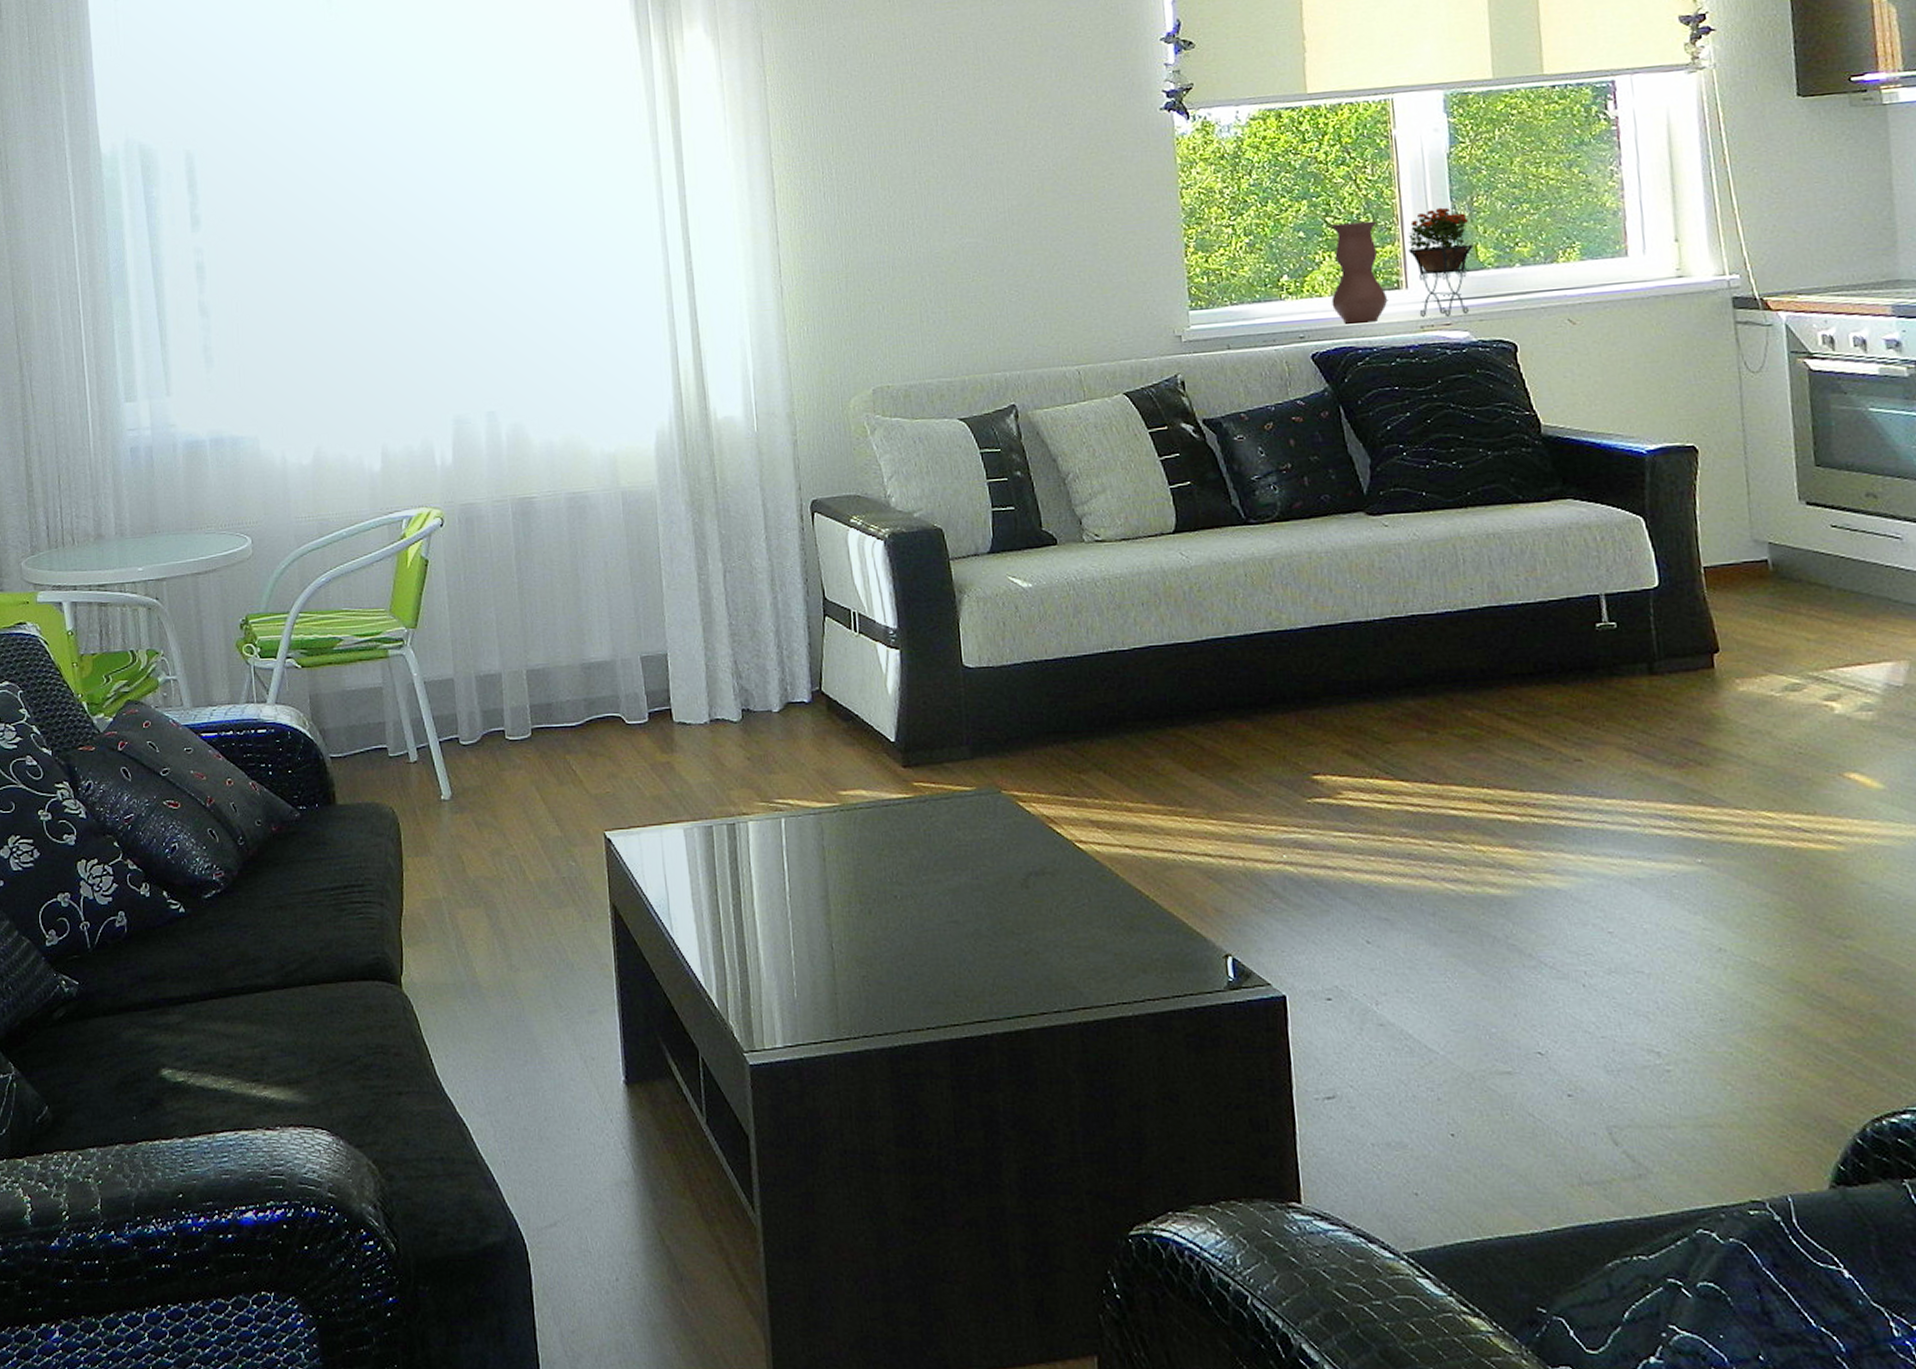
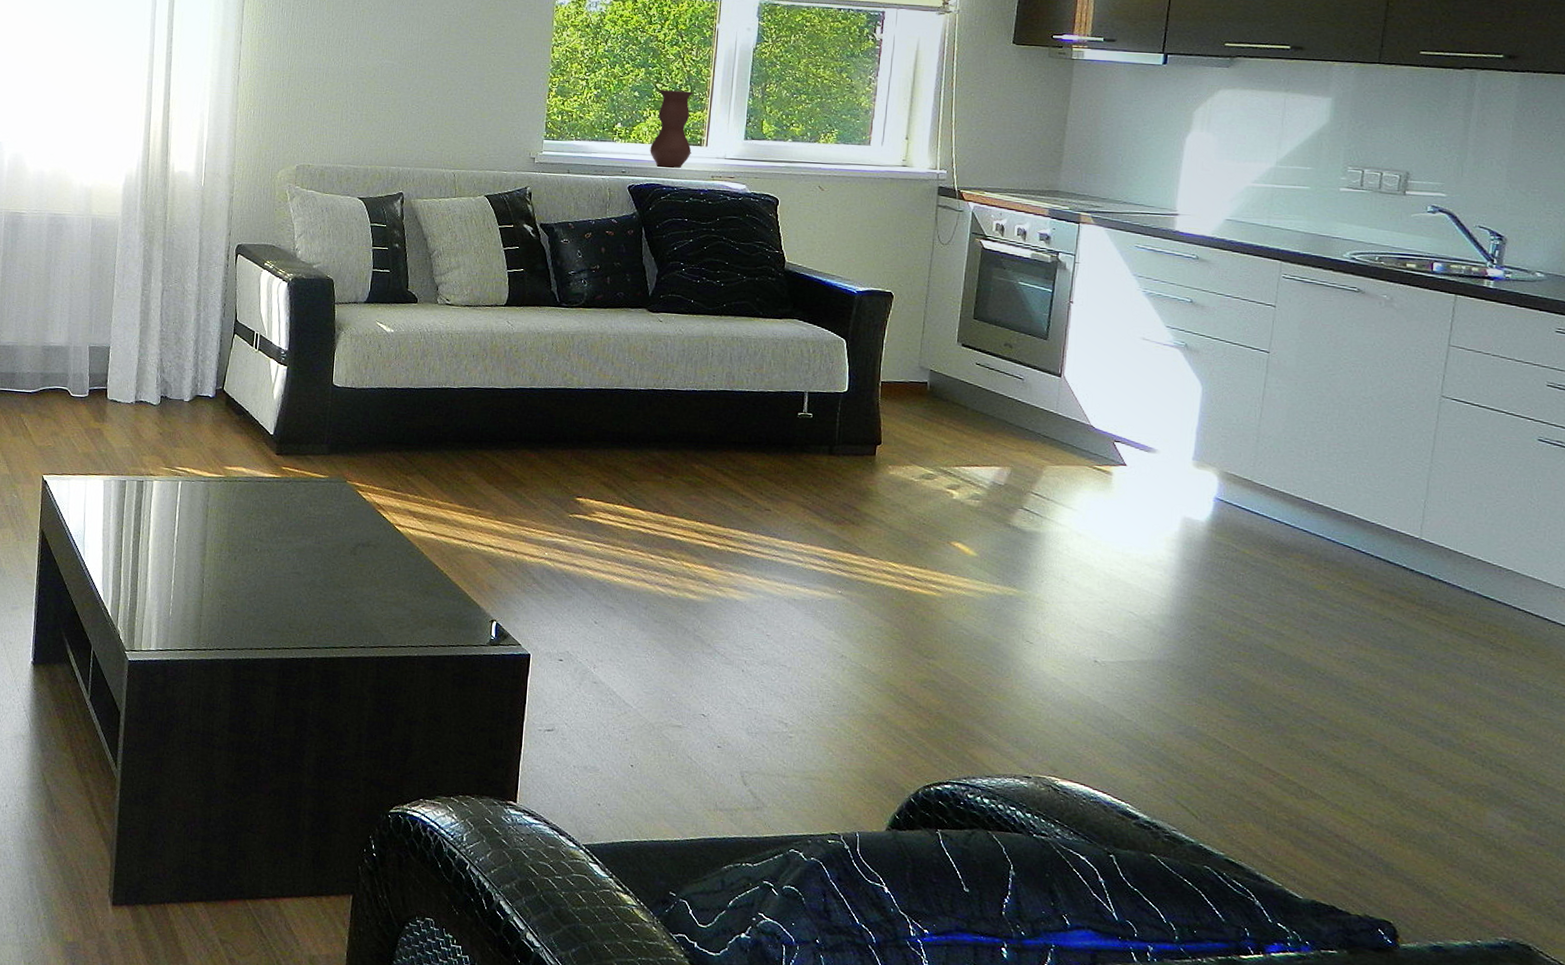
potted flower: present [1408,207,1474,317] -> none [712,88,761,172]

